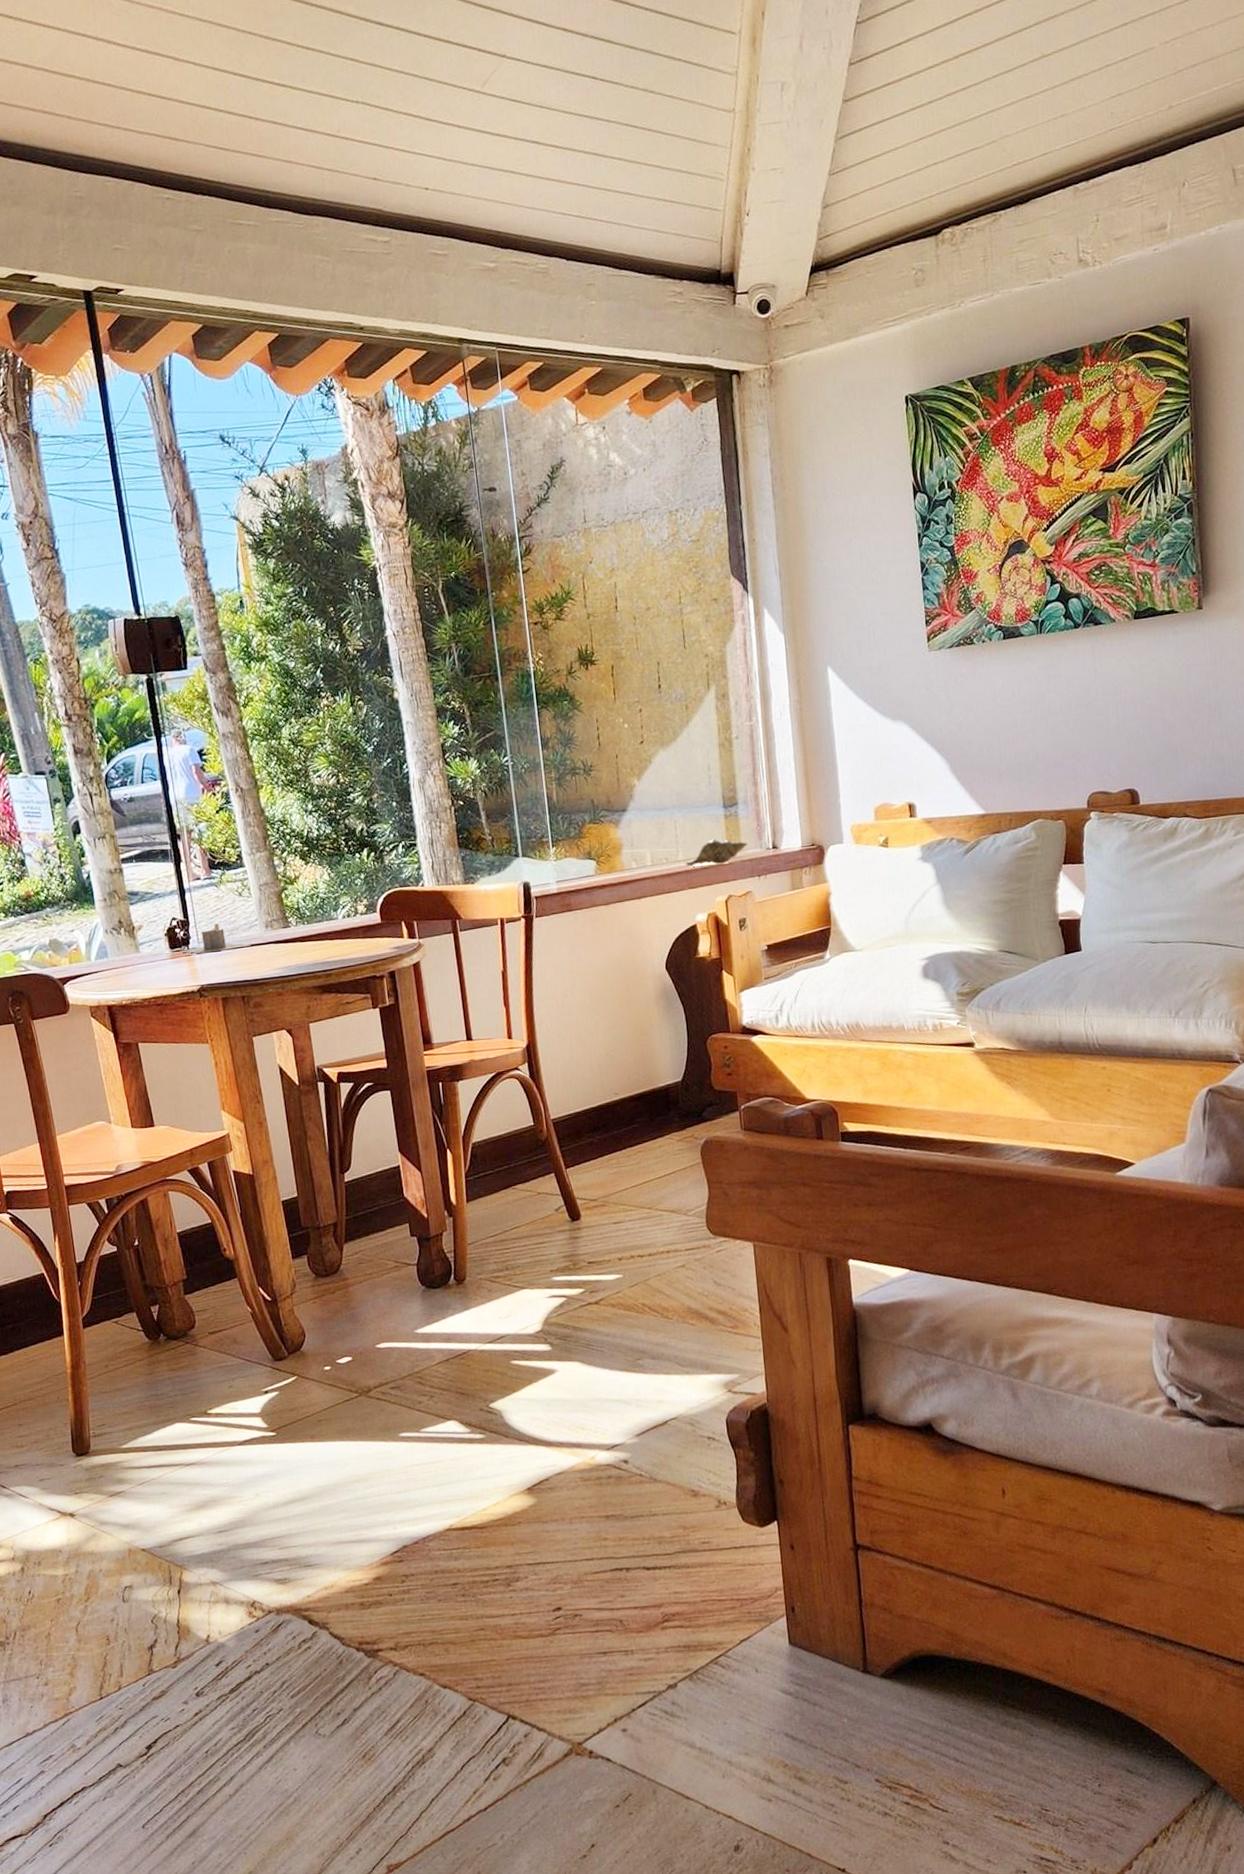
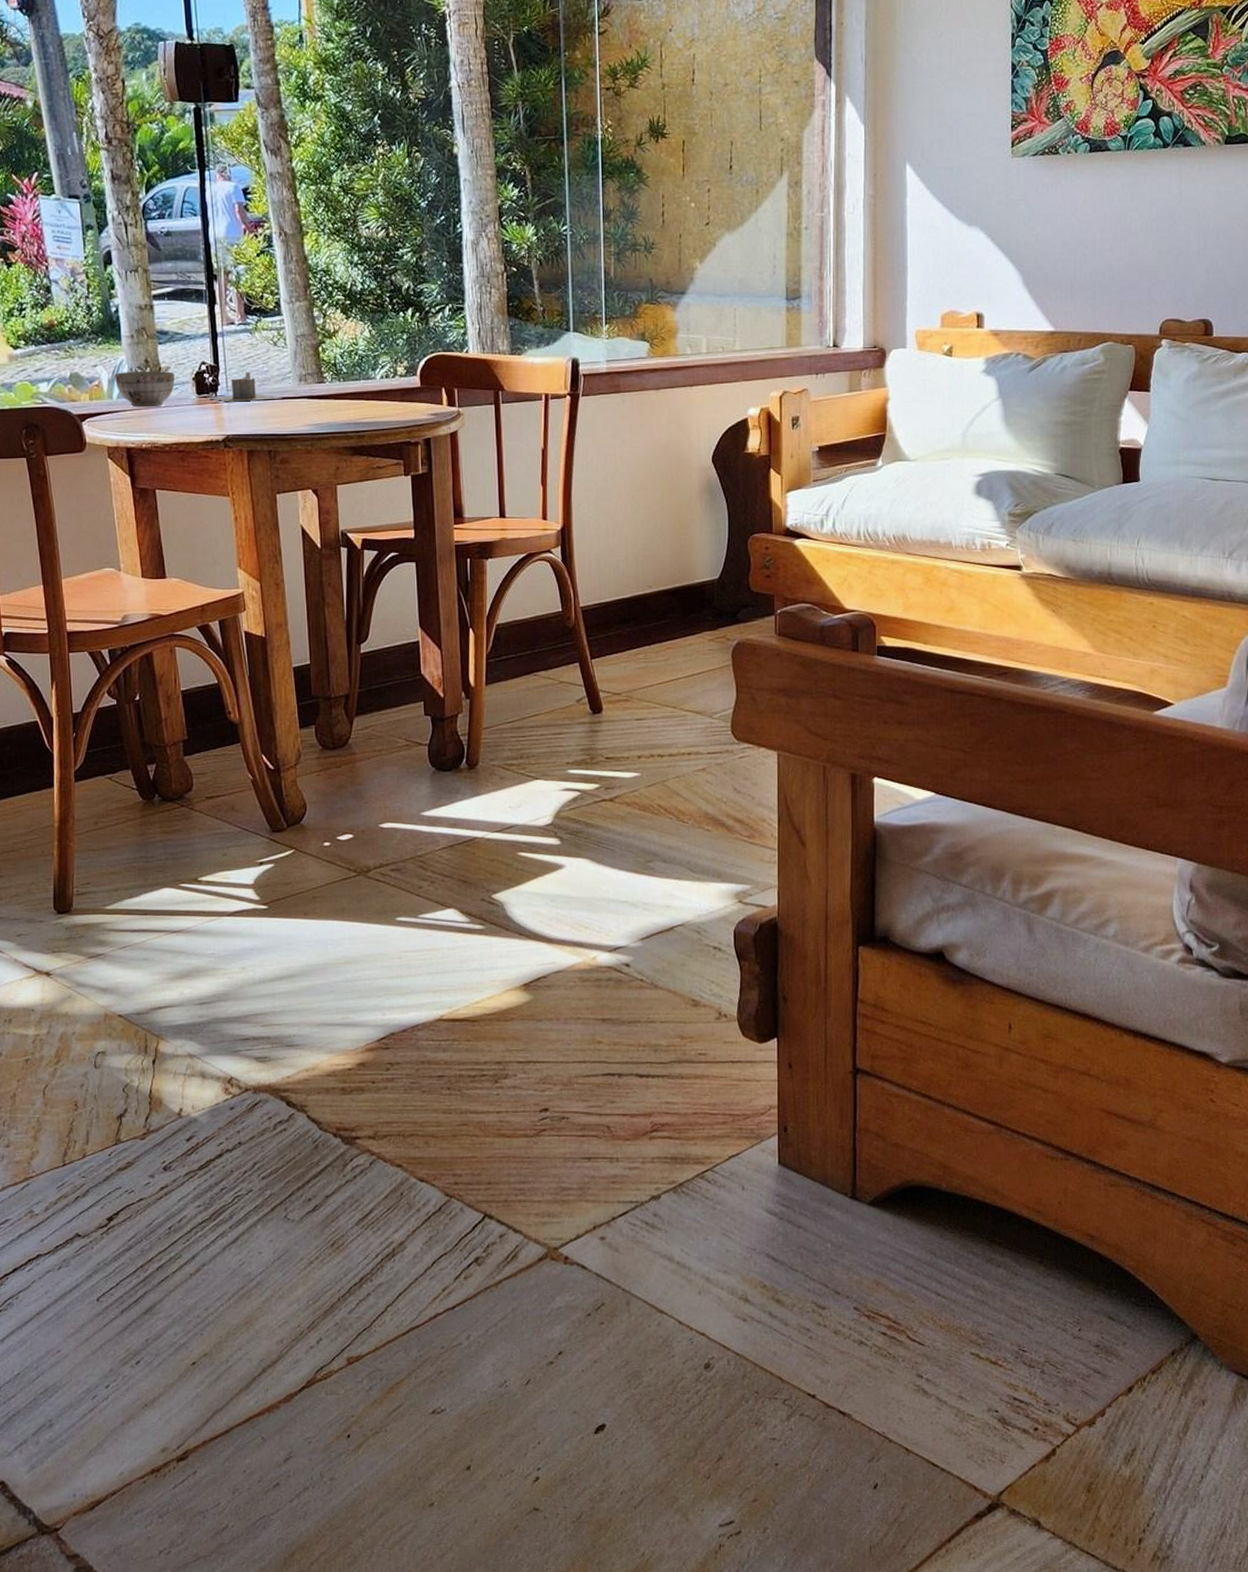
teacup: none [91,929,149,967] -> present [115,370,175,408]
seashell: present [685,839,749,866] -> none [742,331,809,359]

